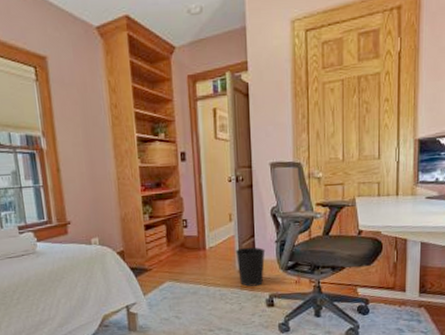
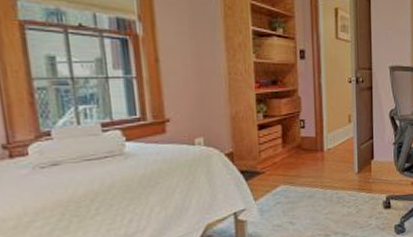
wastebasket: present [235,247,266,287] -> none [353,148,384,189]

